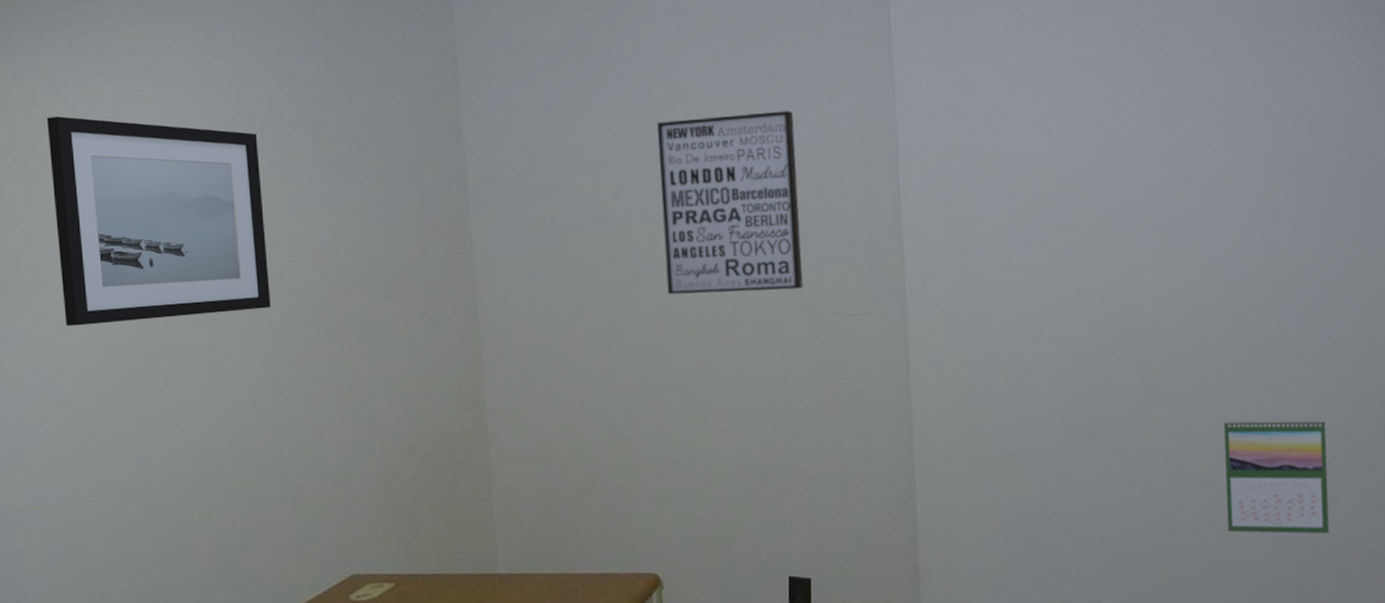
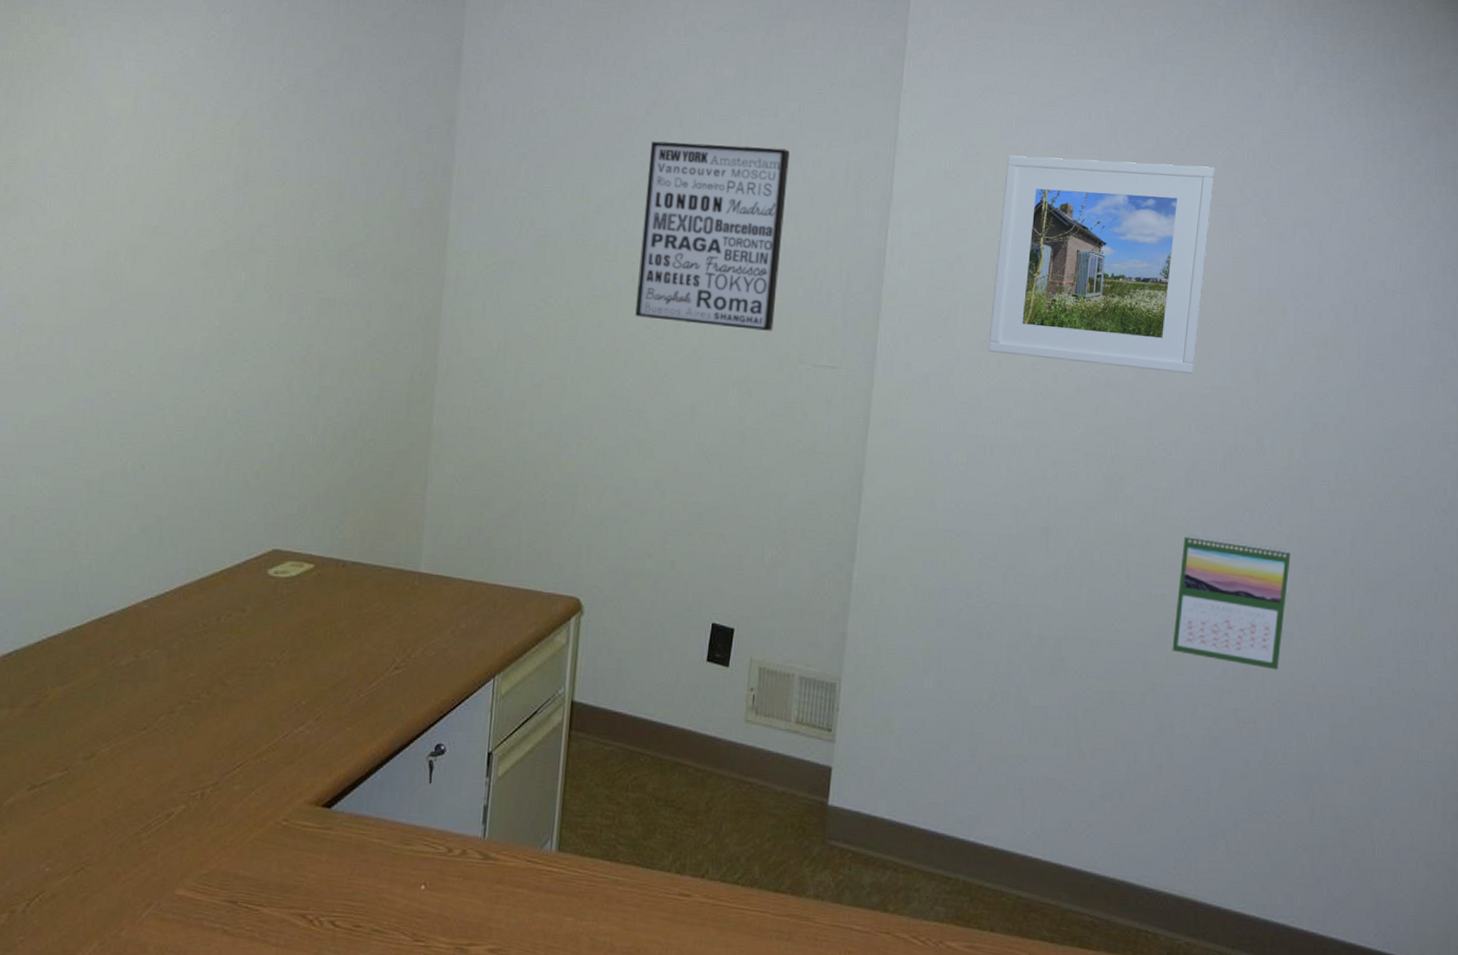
wall art: present [46,116,271,327] -> none [35,46,254,268]
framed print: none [1003,67,1210,276] -> present [988,155,1215,374]

